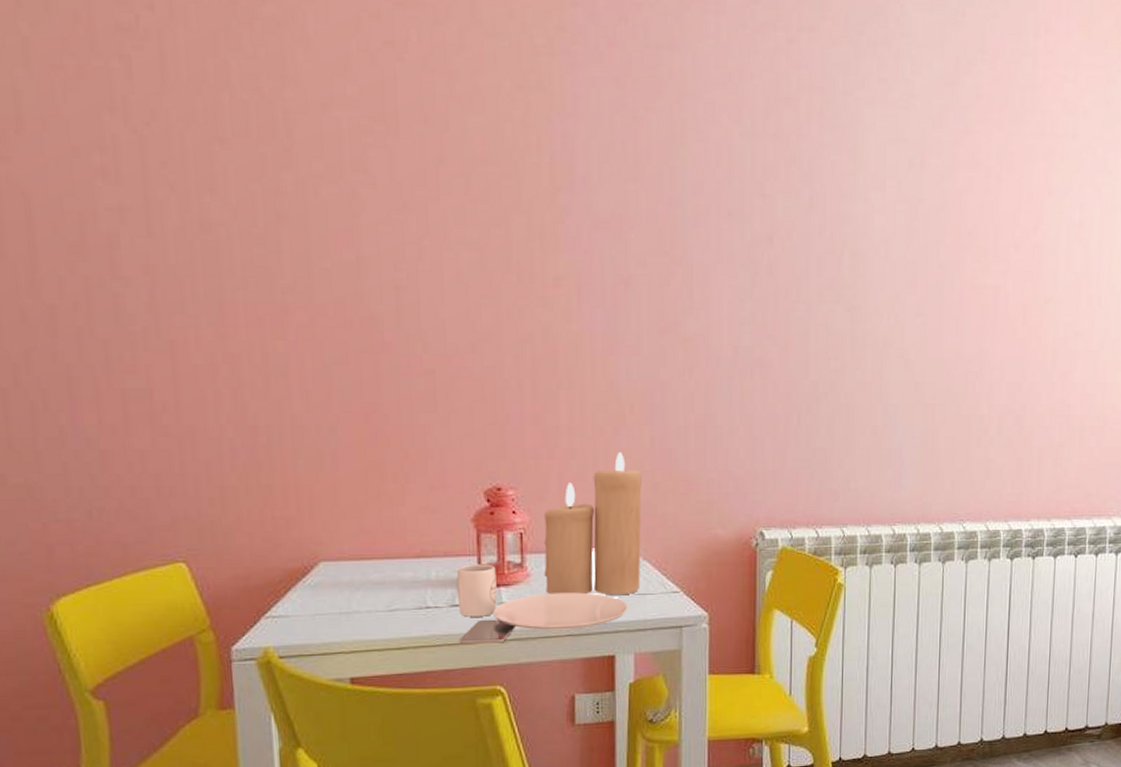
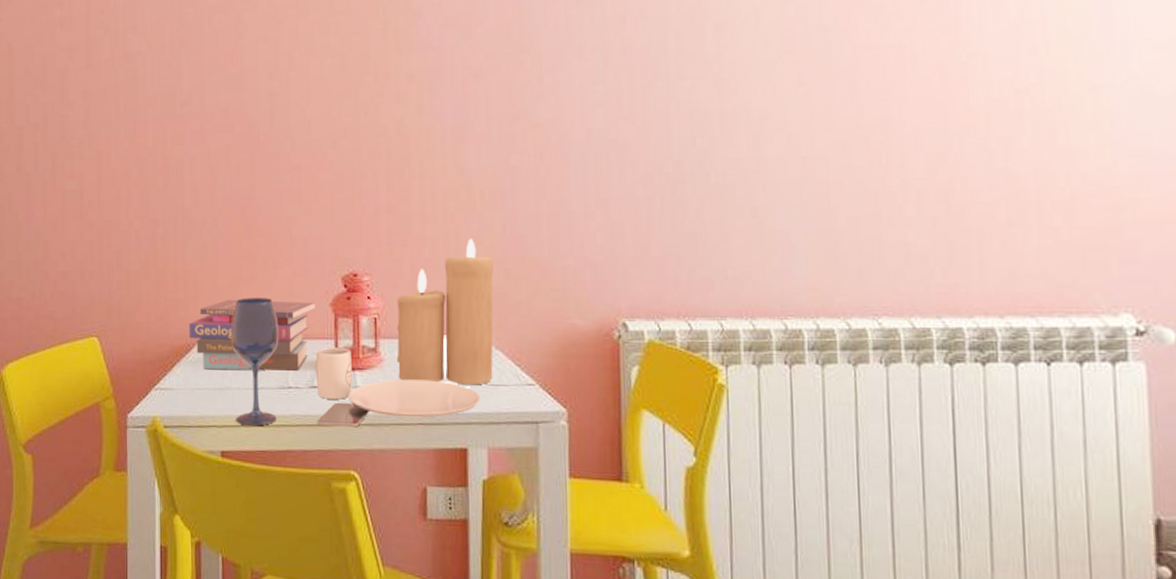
books: none [304,517,456,594] -> present [189,300,316,371]
wineglass: none [357,514,414,650] -> present [231,298,279,426]

